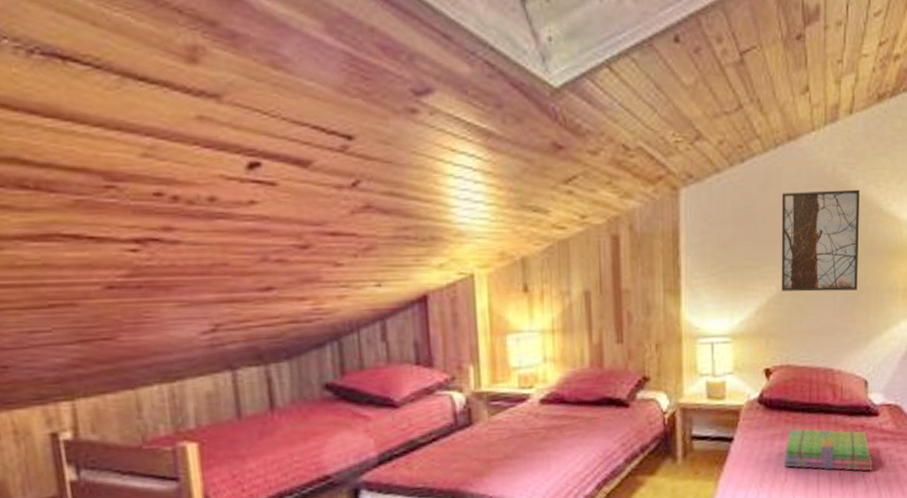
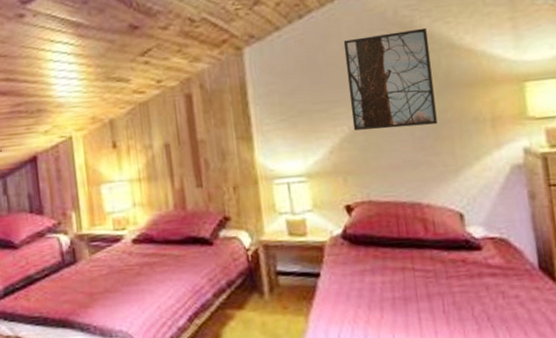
stack of books: present [784,428,873,471] -> none [377,264,484,309]

